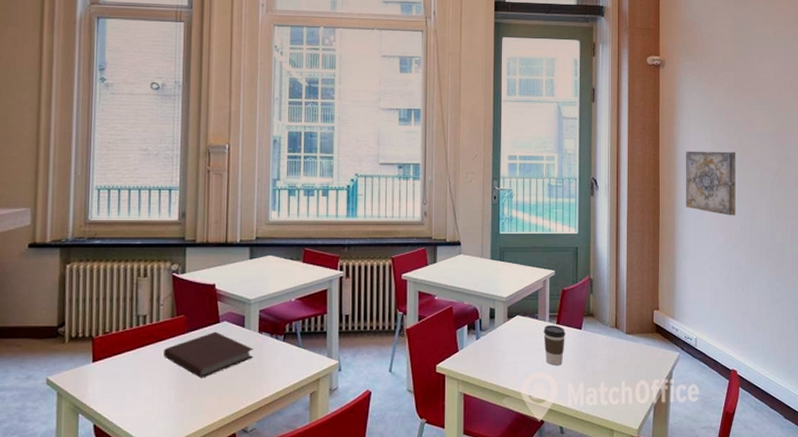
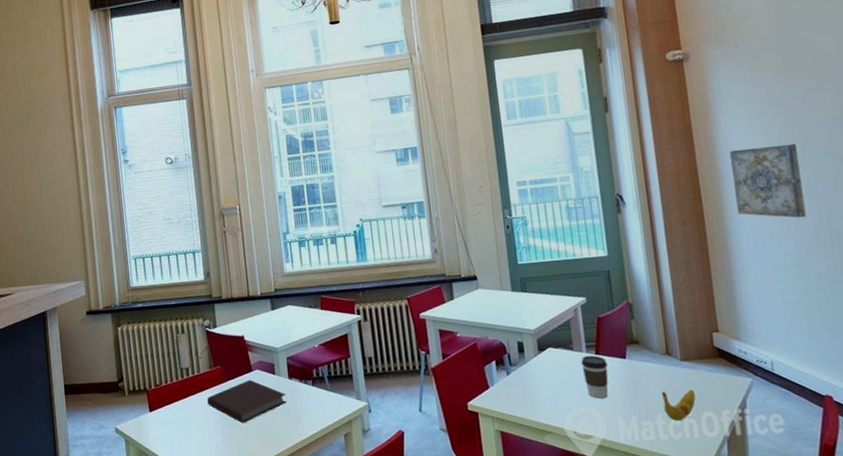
banana: none [608,361,634,388] -> present [662,390,696,421]

